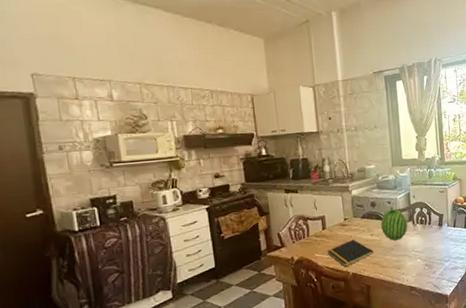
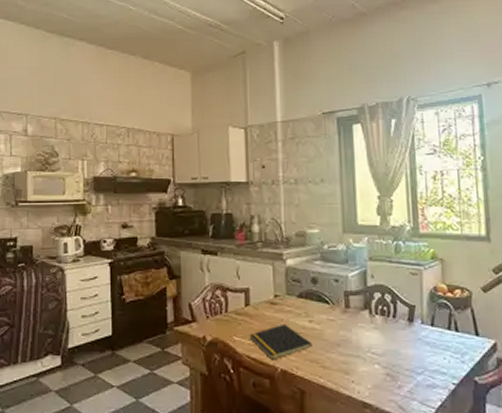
fruit: present [381,206,408,241] -> none [324,286,362,333]

